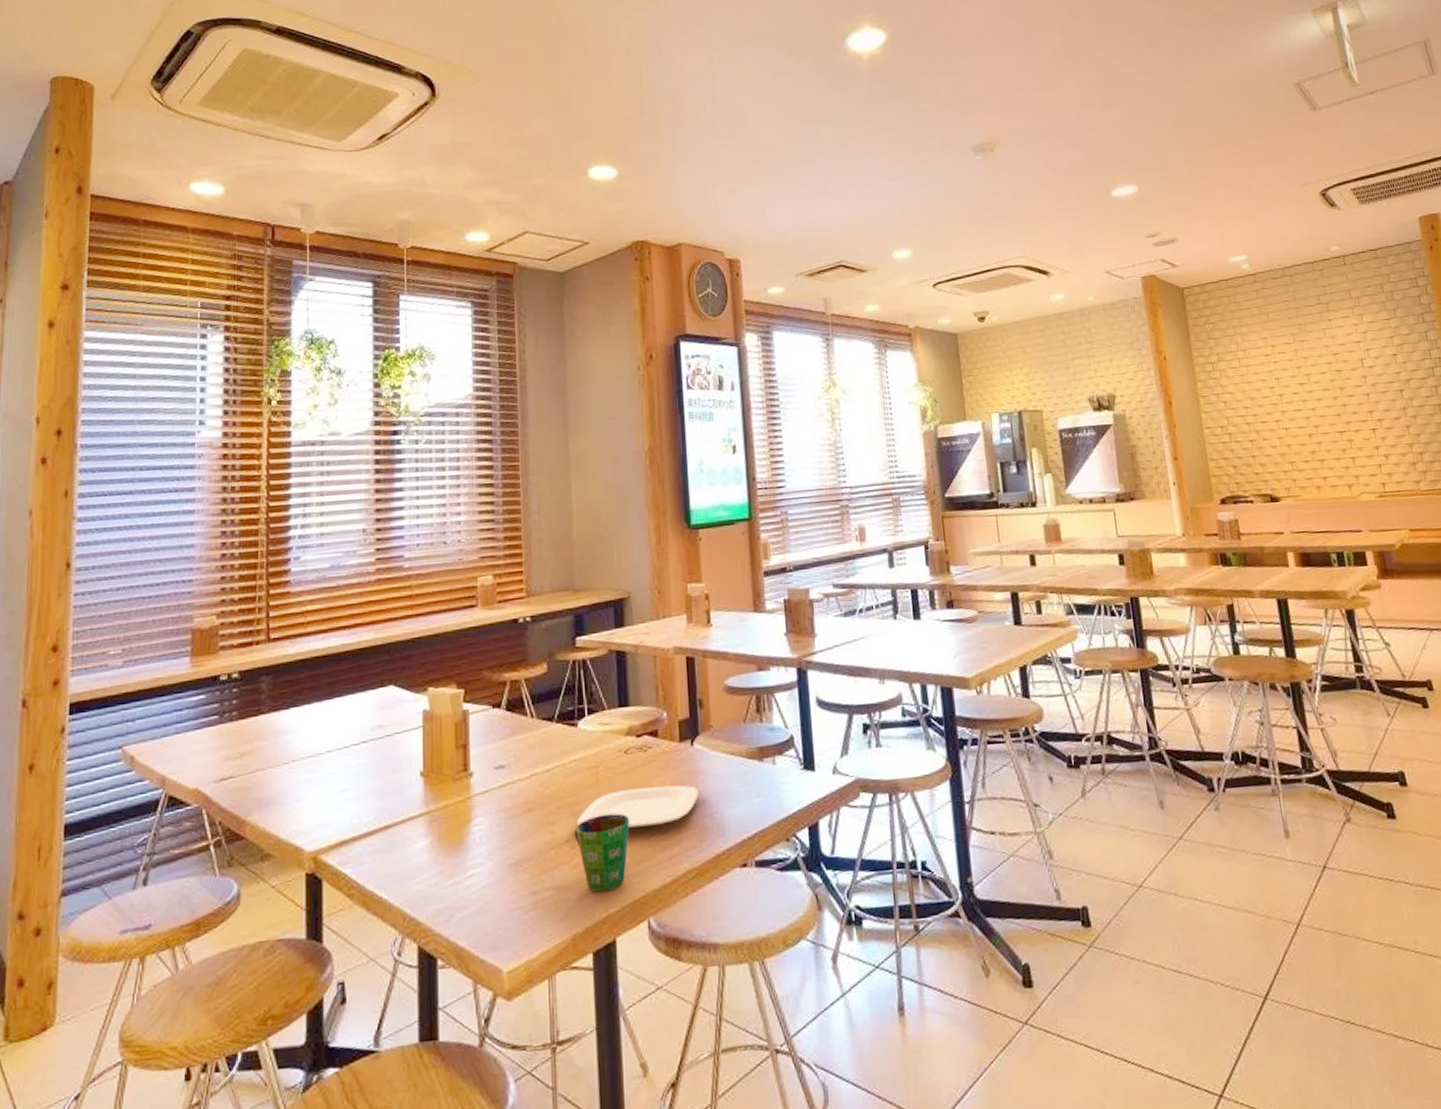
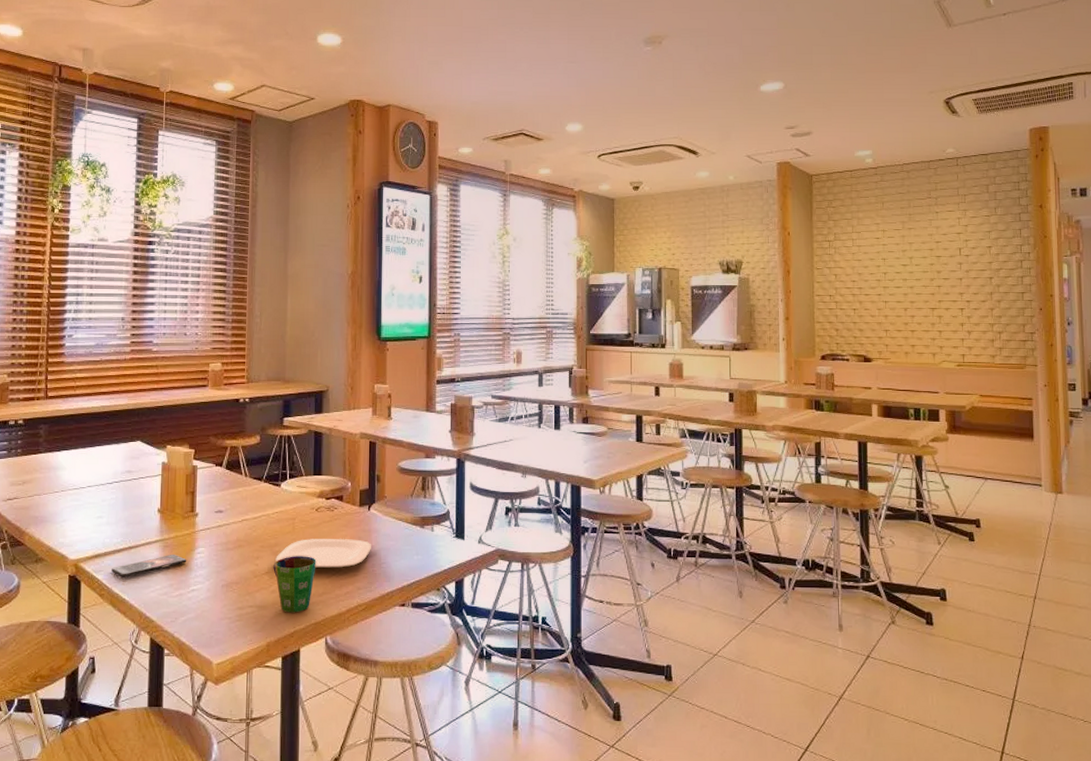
smartphone: none [363,829,462,869] -> present [112,554,187,577]

